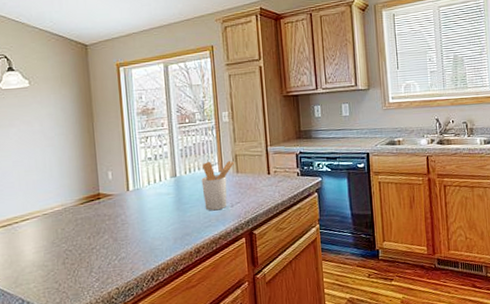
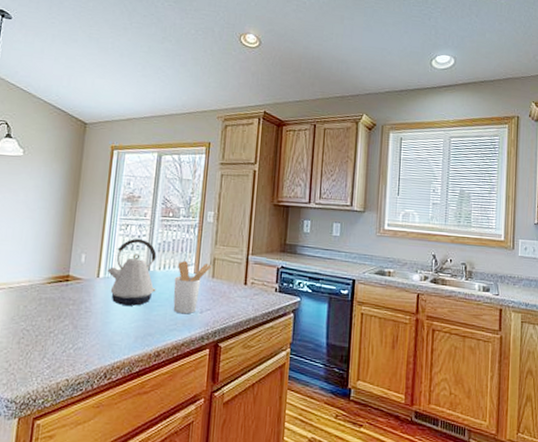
kettle: none [135,147,186,212] -> present [107,238,157,306]

